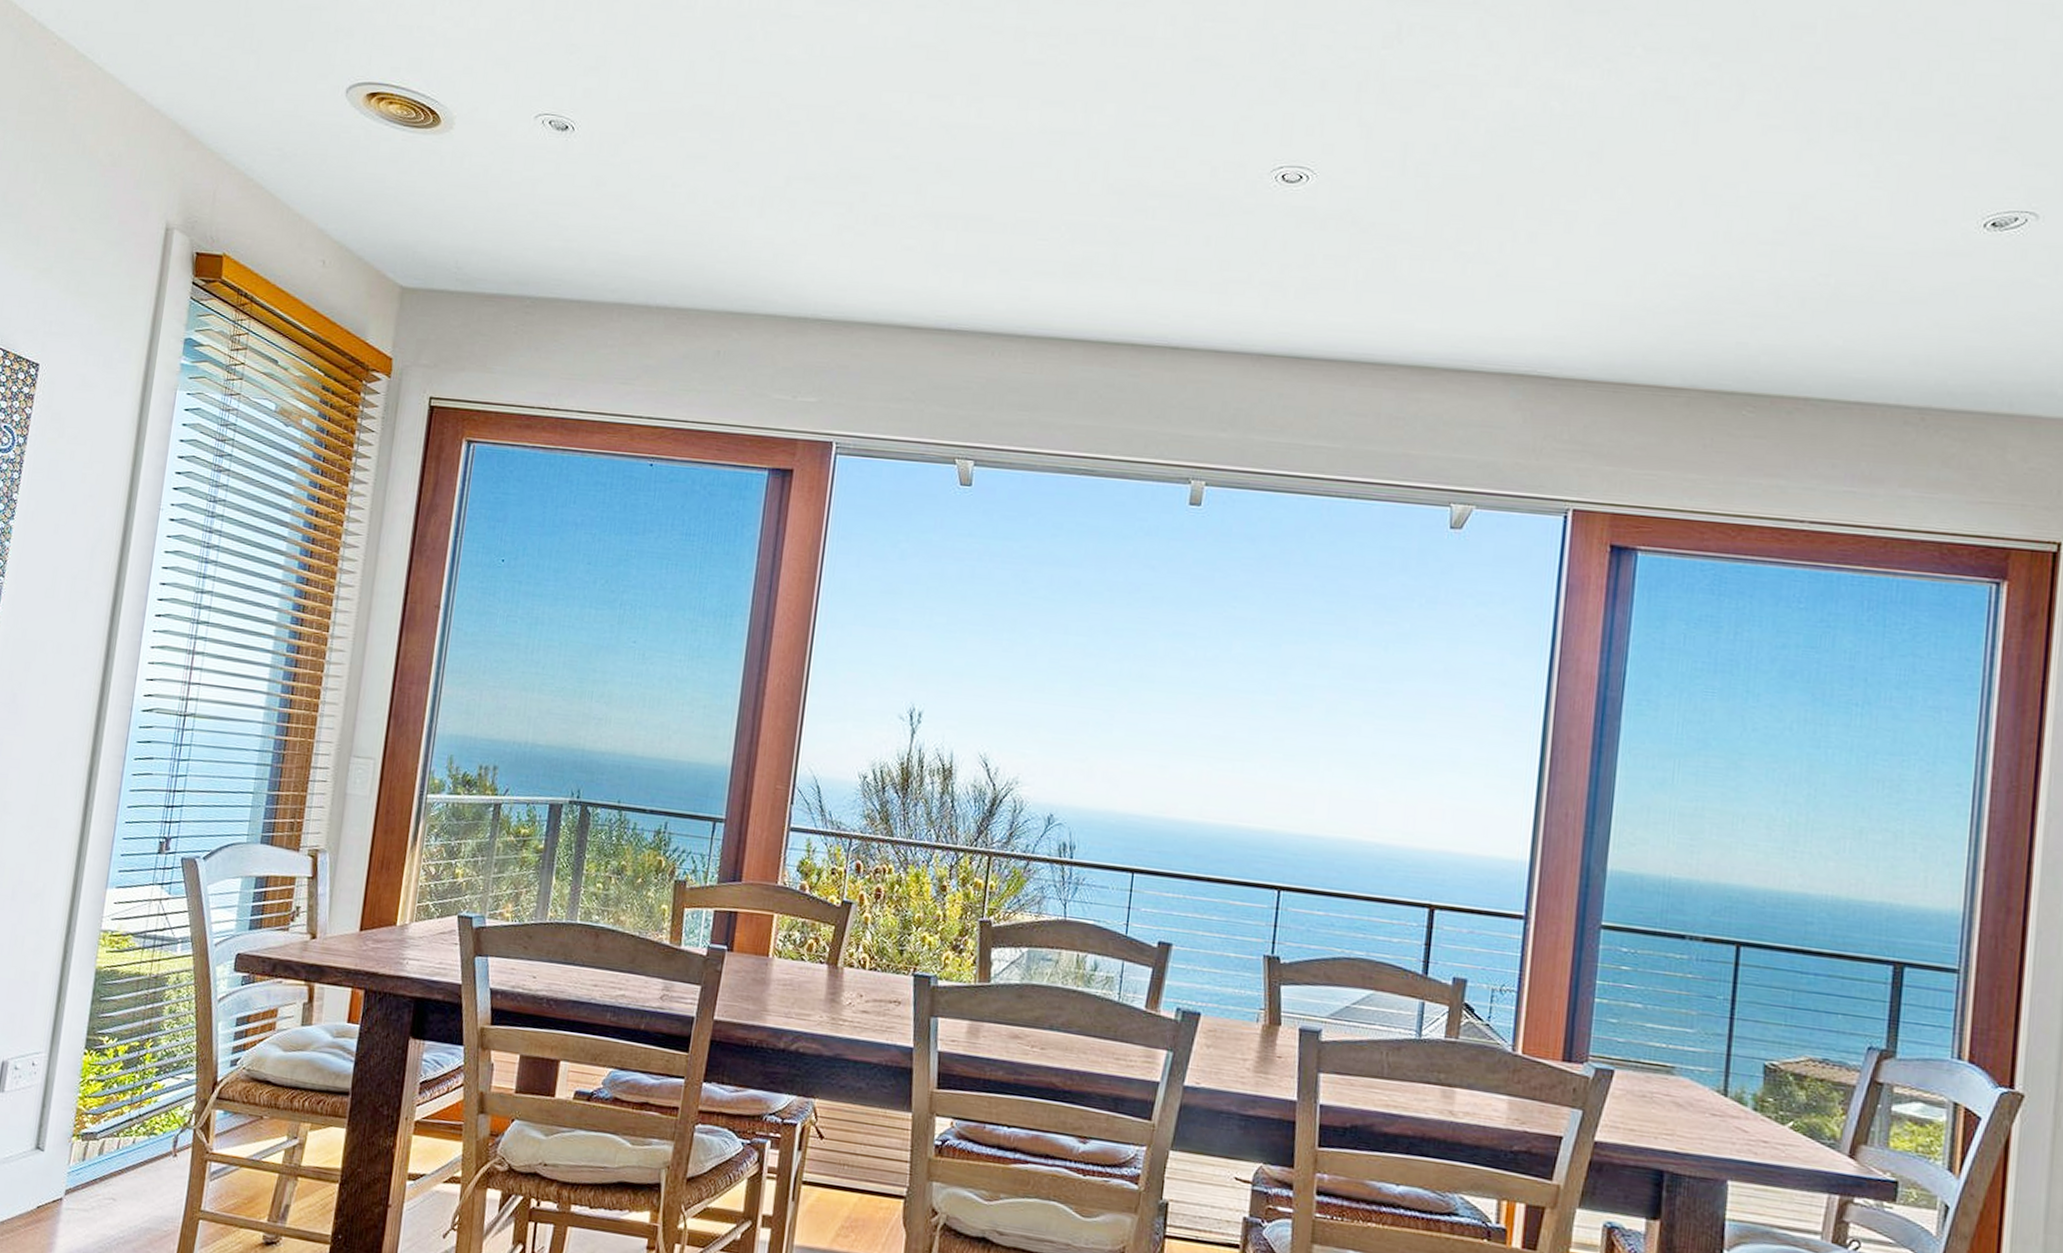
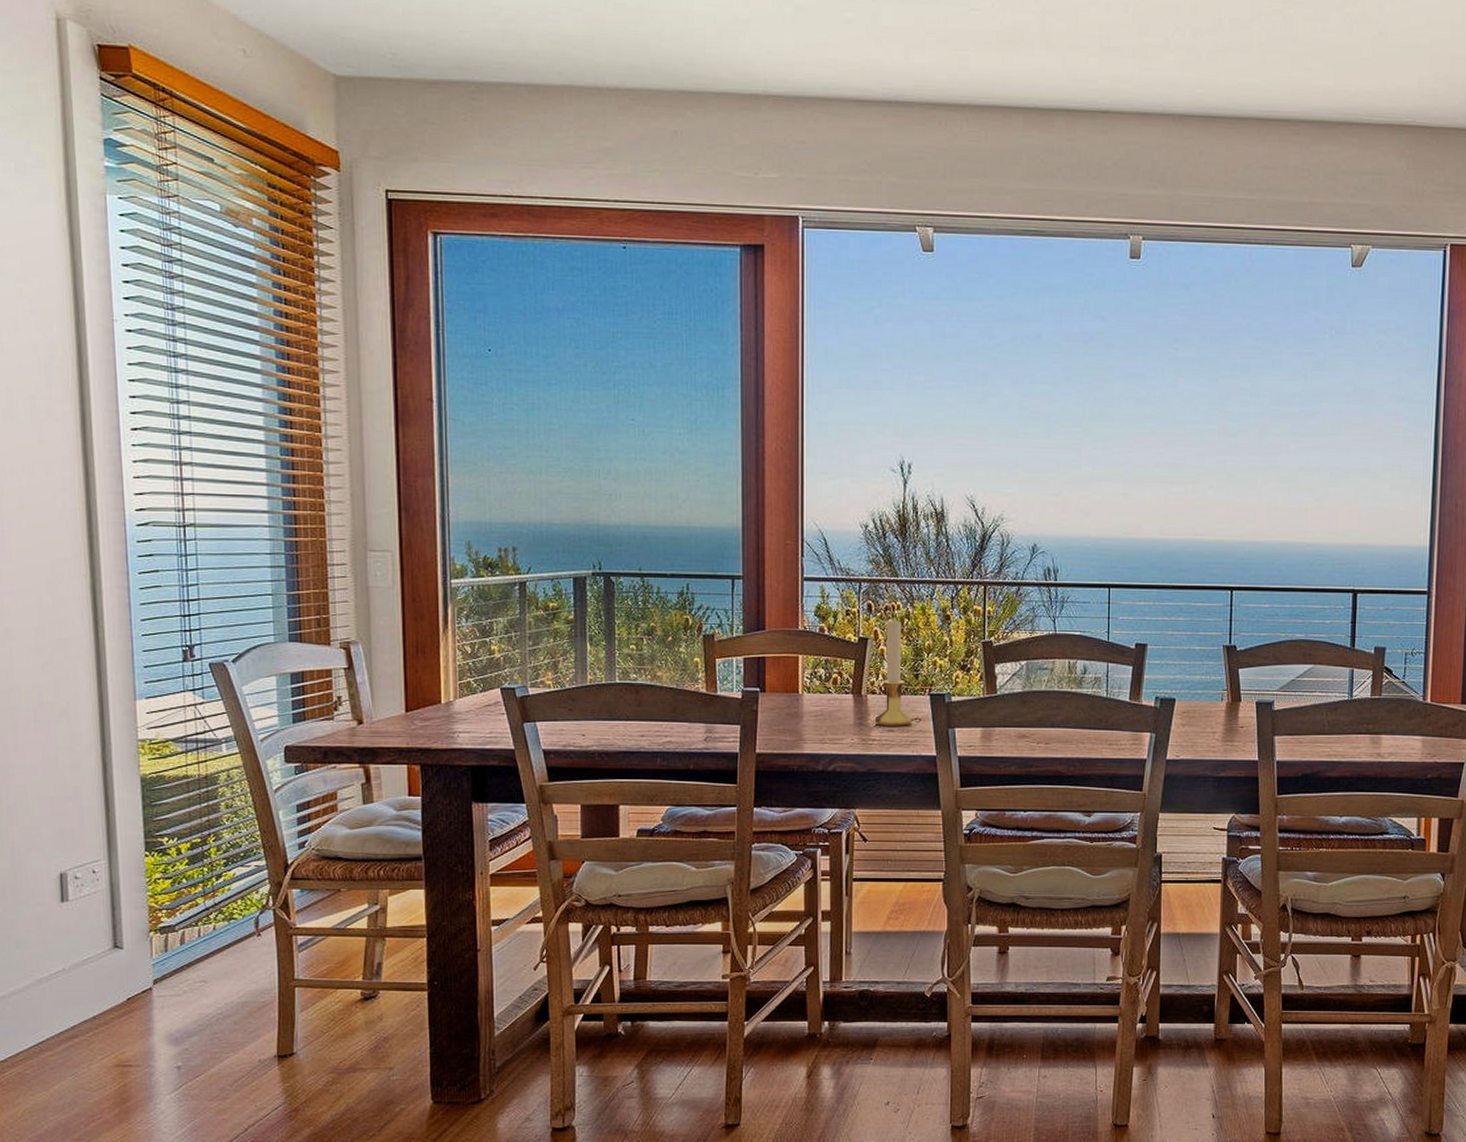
candle holder: none [848,884,892,1009] -> present [874,619,913,726]

